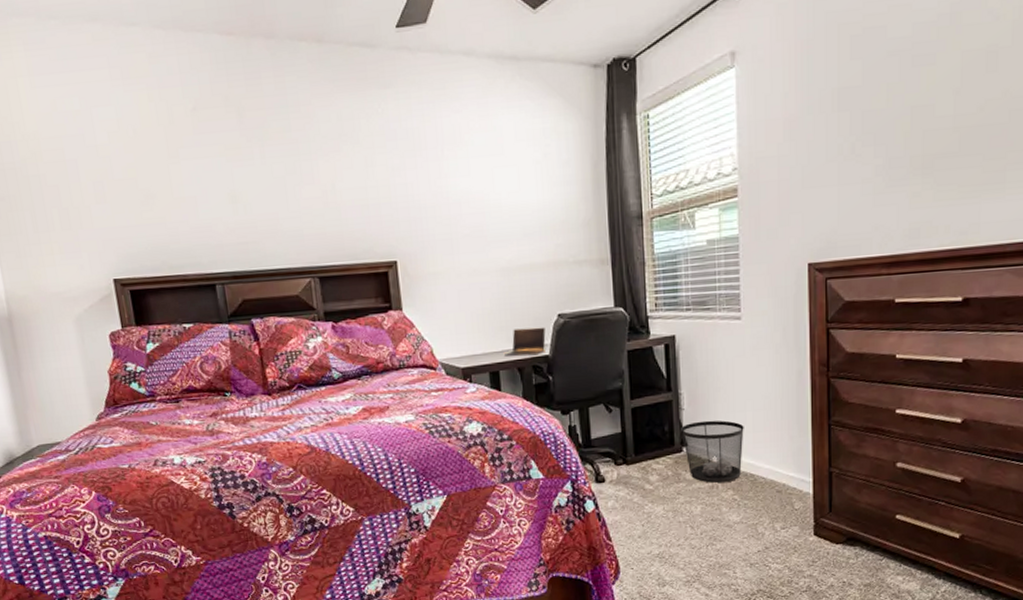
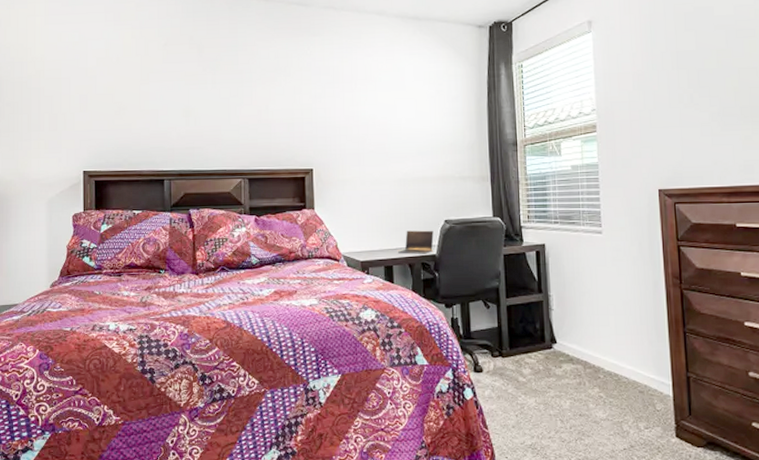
waste bin: present [680,420,744,483] -> none [550,321,608,379]

